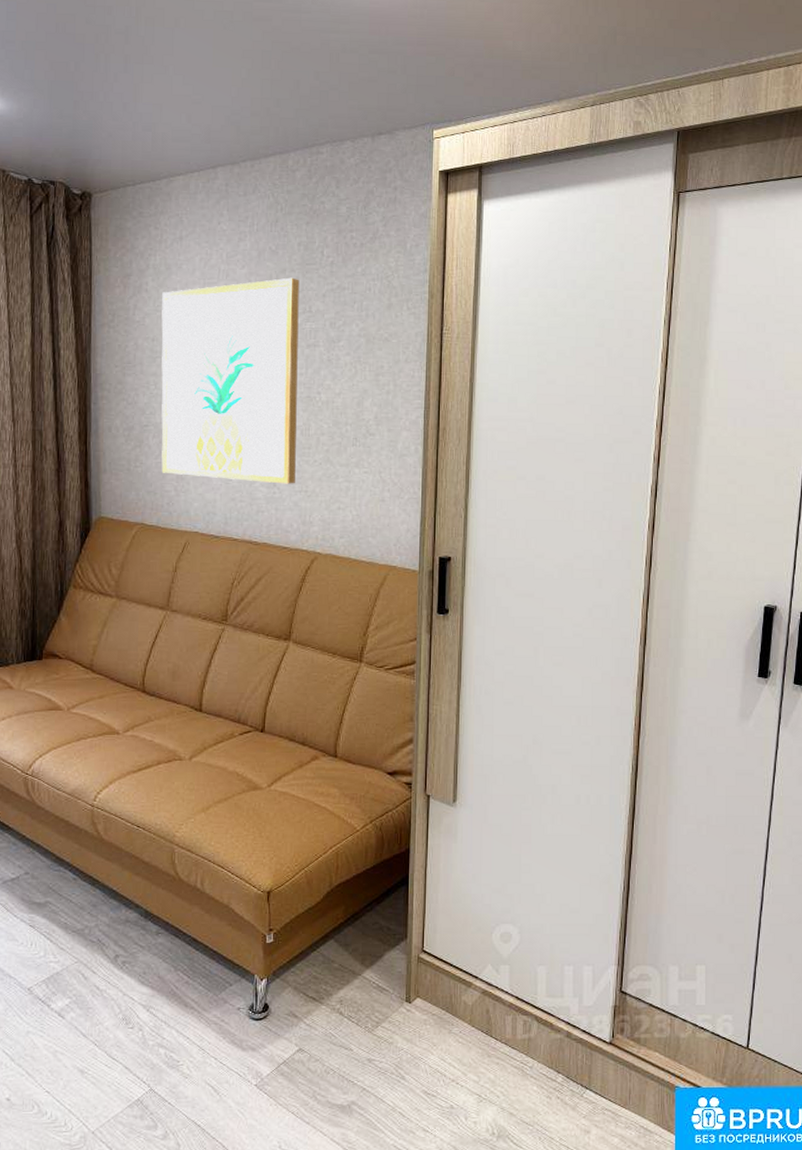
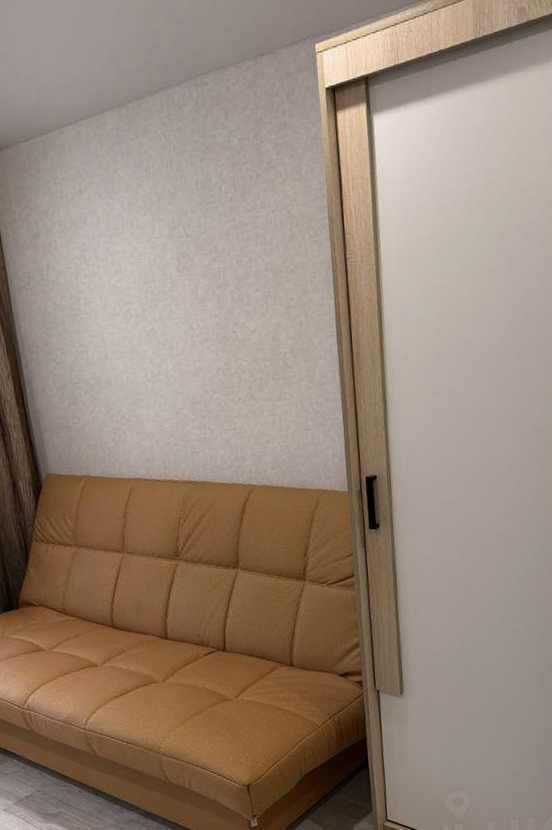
wall art: present [161,277,299,484] -> none [71,218,224,427]

